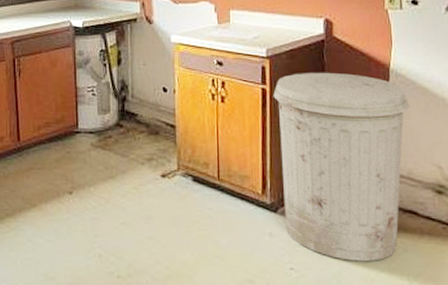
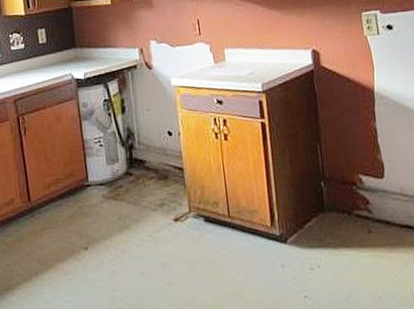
trash can: present [273,72,410,262] -> none [272,100,399,282]

